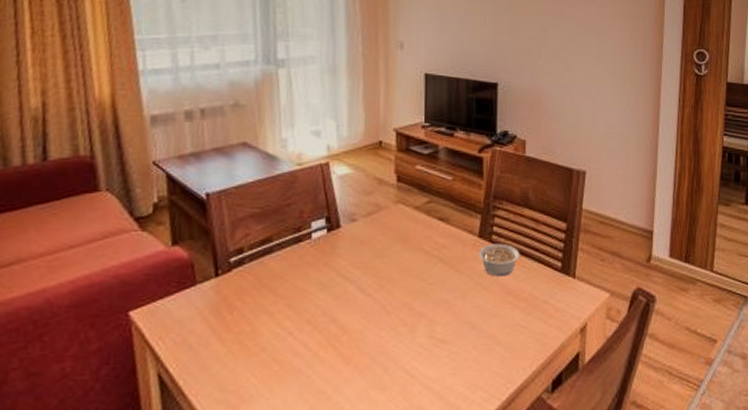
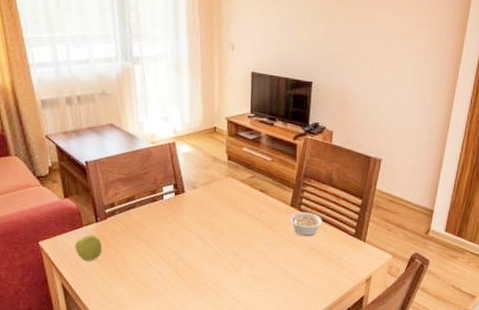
apple: none [182,294,222,335] -> present [75,234,102,261]

